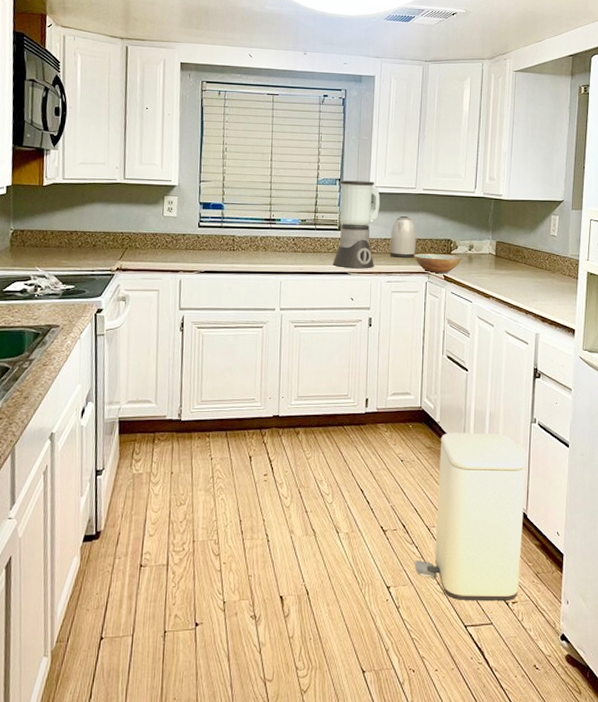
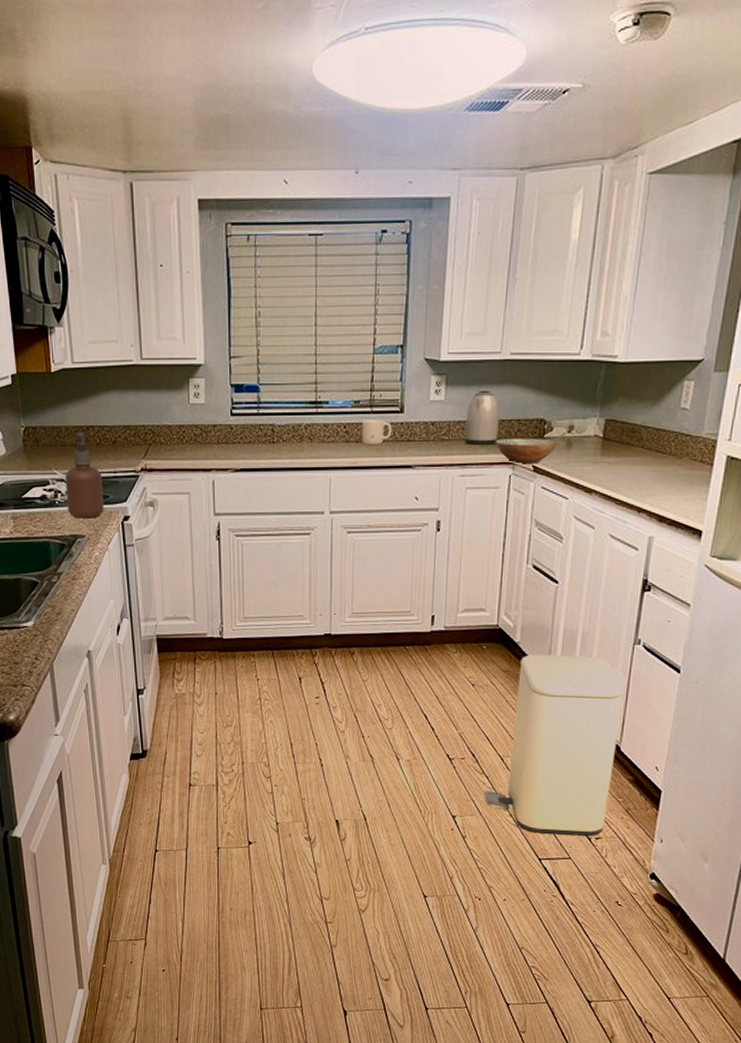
soap dispenser: none [45,236,81,310] -> present [65,433,104,518]
mug: none [307,235,332,255] -> present [361,420,392,445]
blender: present [332,180,380,269] -> none [393,346,454,461]

